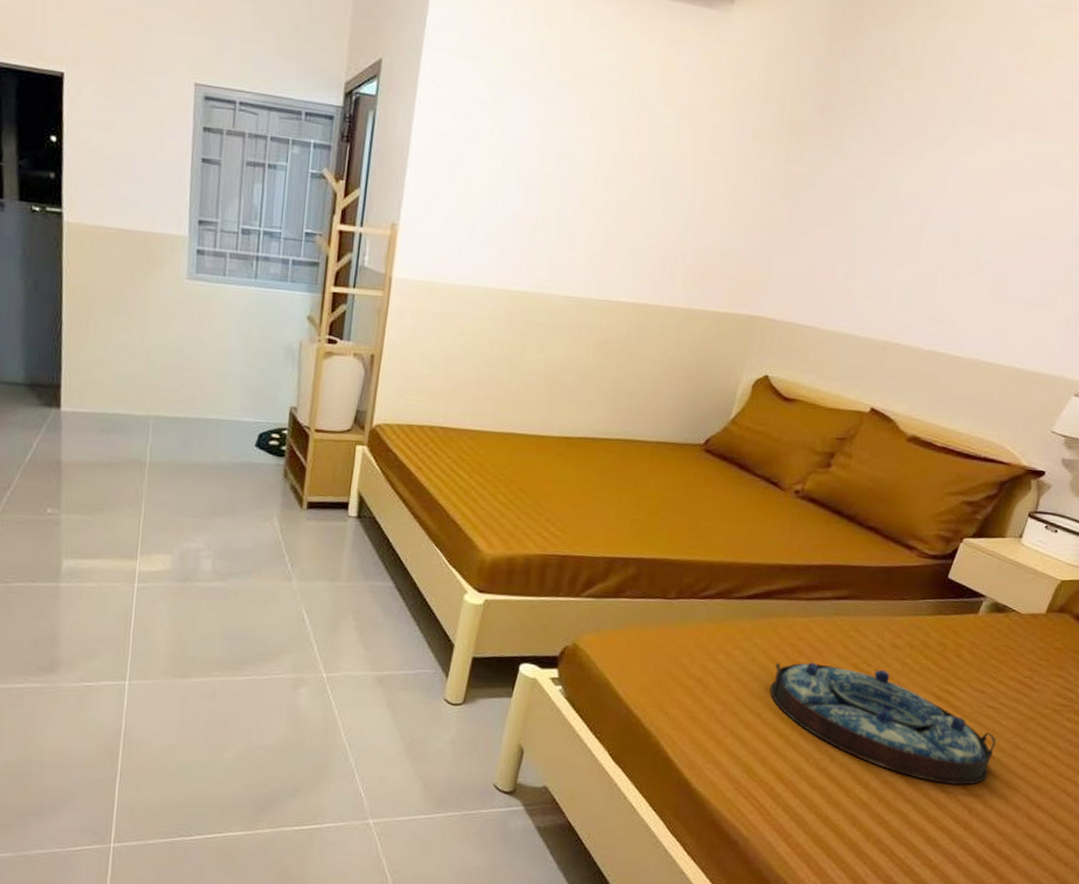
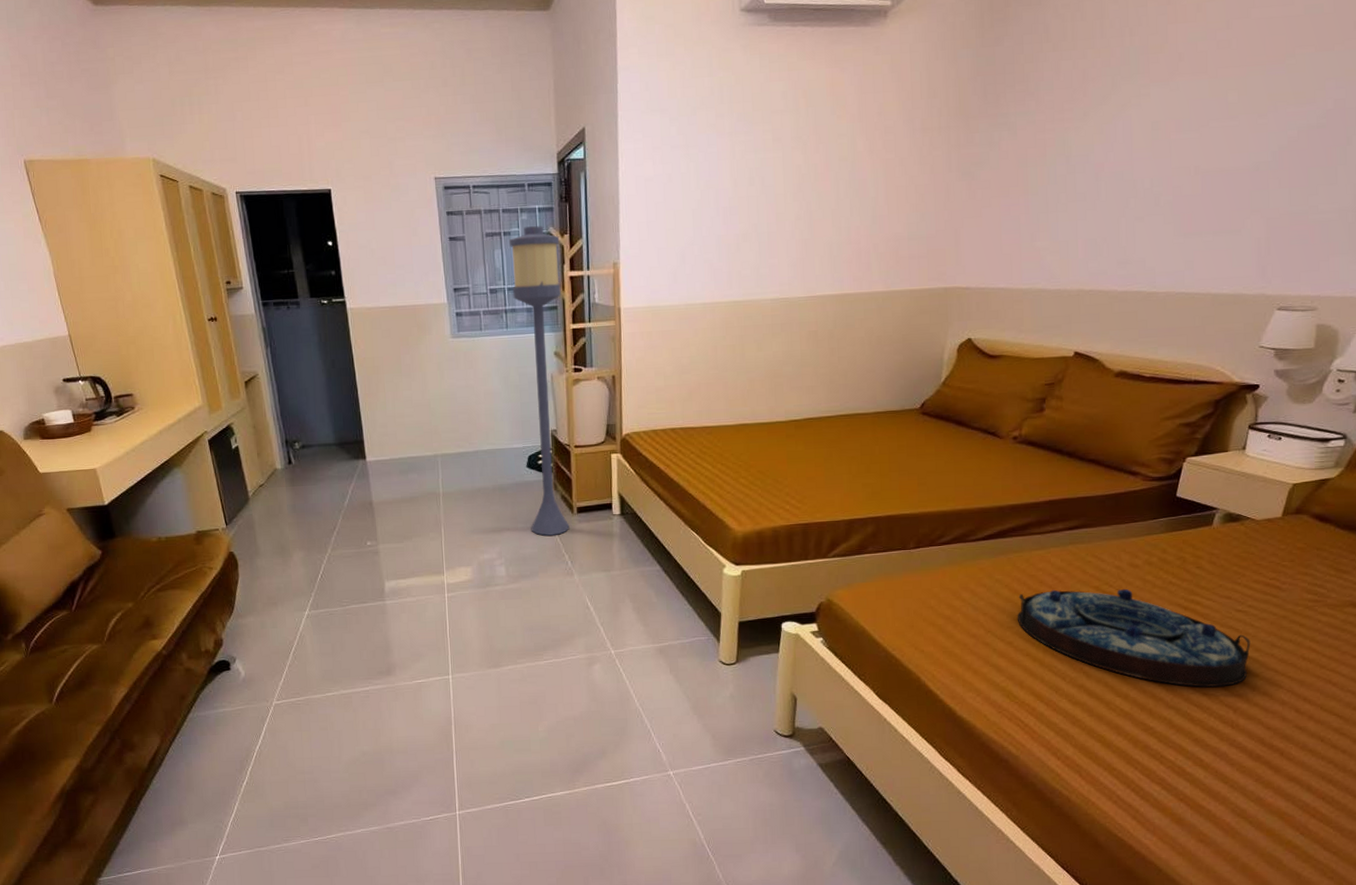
floor lamp: none [249,162,332,531] -> present [509,226,570,536]

